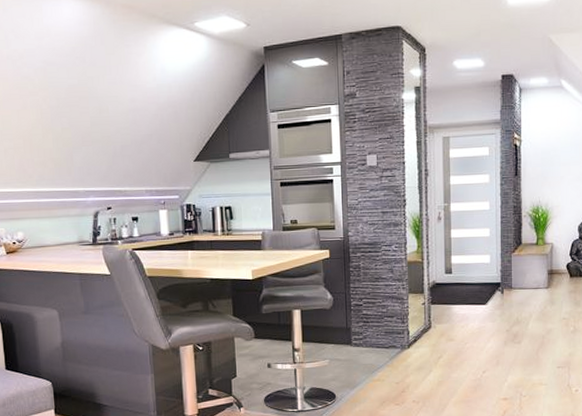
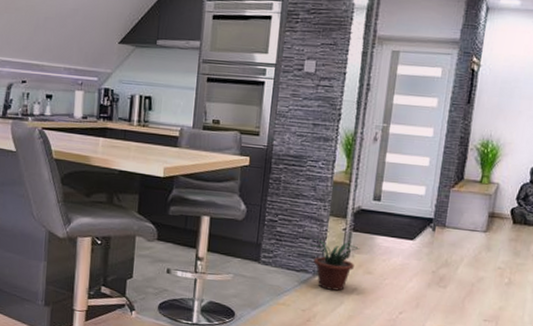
potted plant: none [395,315,440,361] -> present [310,238,360,291]

